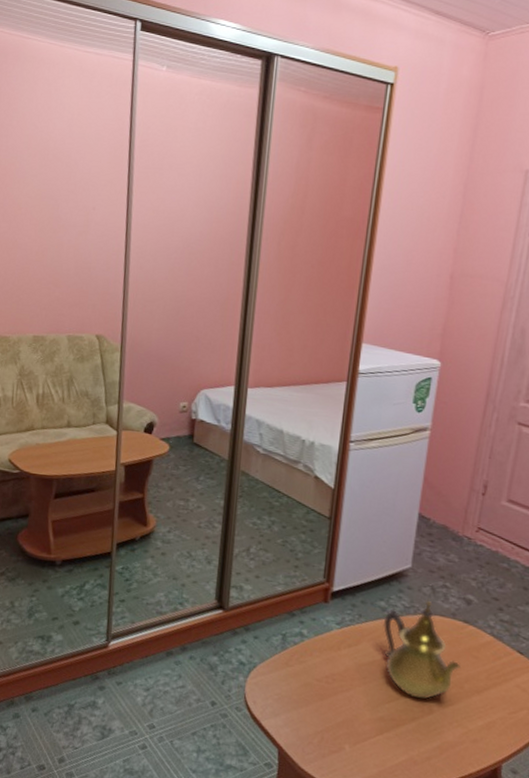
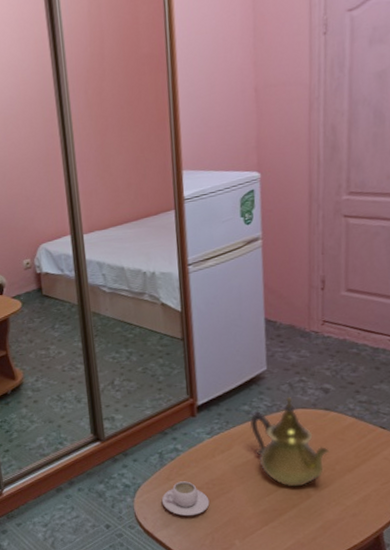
teacup: none [275,669,326,709] -> present [161,481,210,516]

